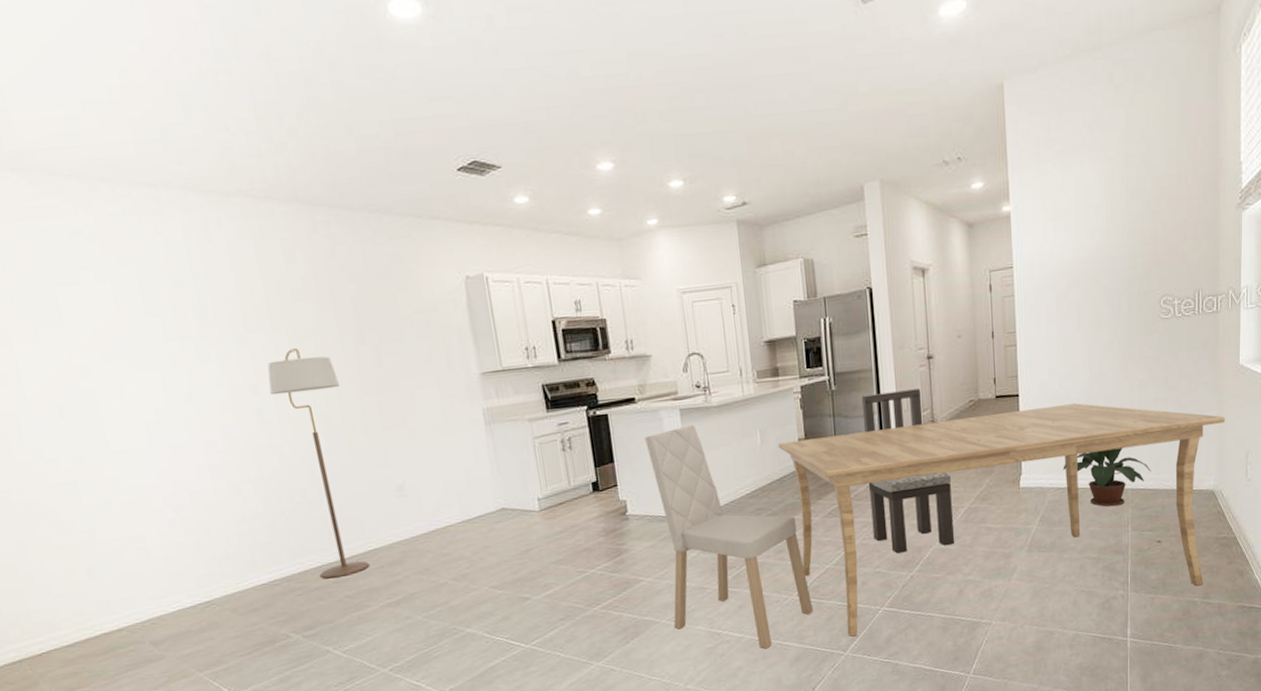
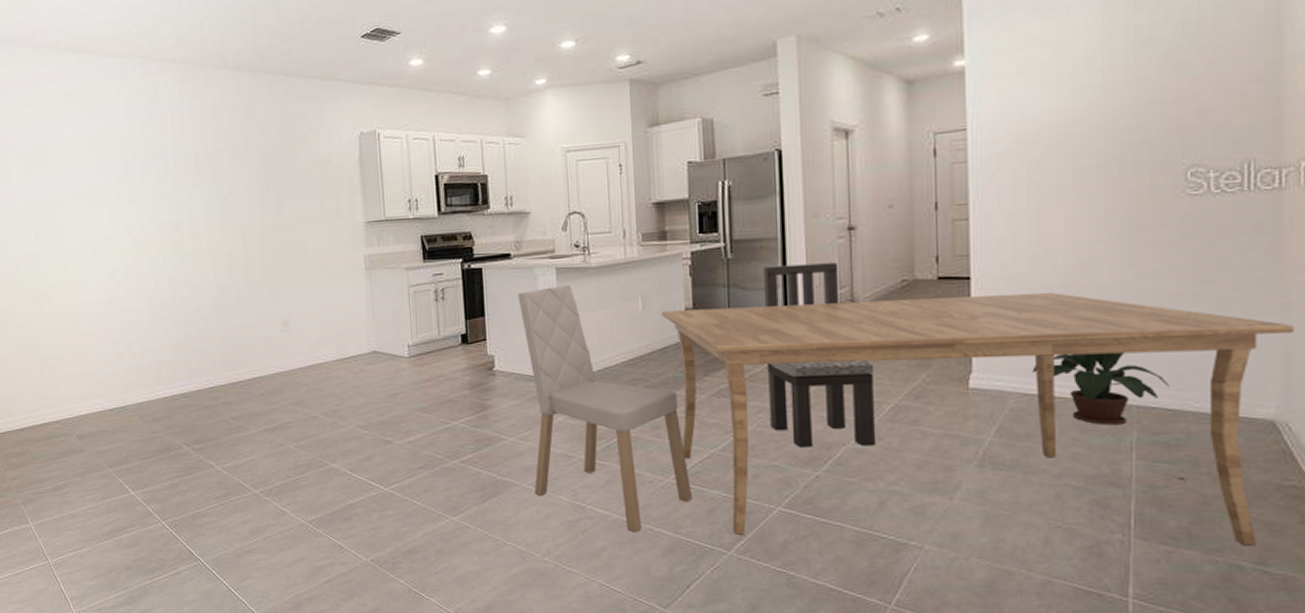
floor lamp: present [267,348,370,579] -> none [188,193,253,399]

